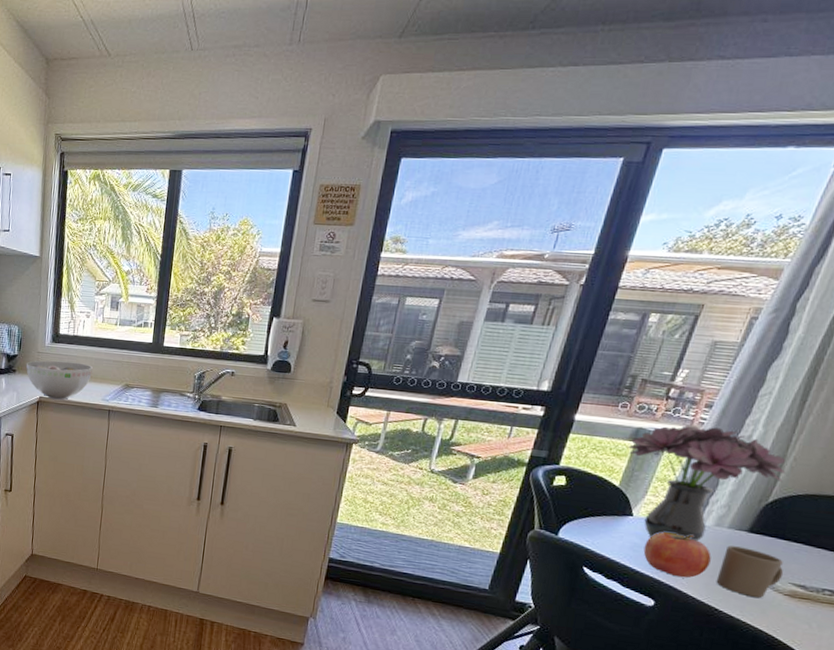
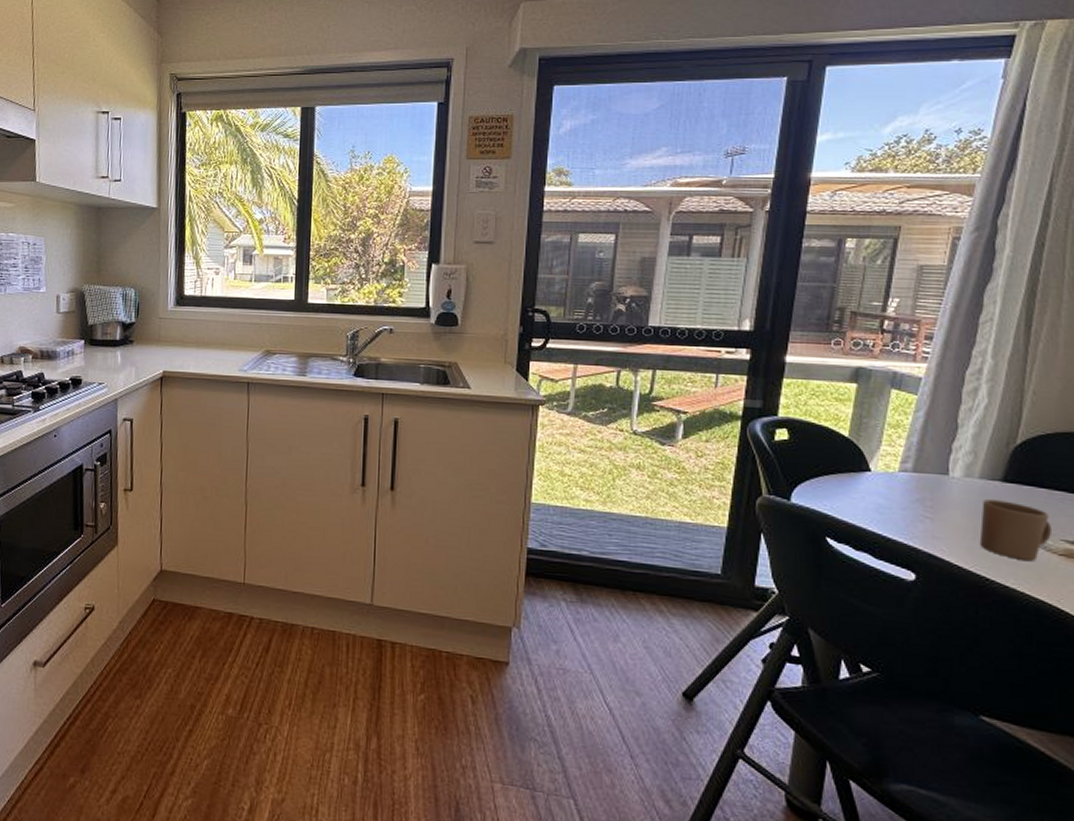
bowl: present [25,360,93,401] -> none [145,326,226,375]
flower arrangement: present [627,424,787,542] -> none [849,360,1028,497]
fruit: present [643,532,711,578] -> none [890,488,968,543]

